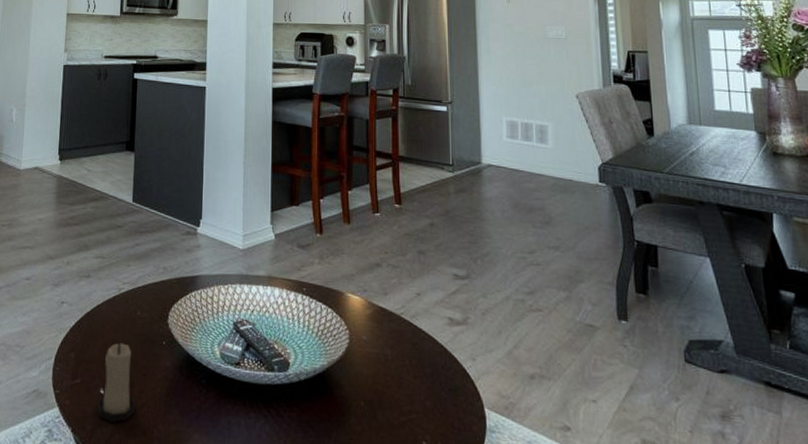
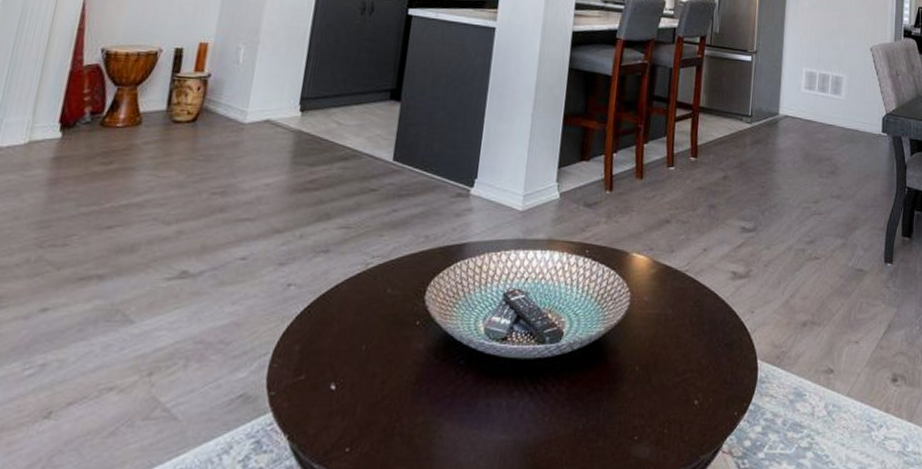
candle: present [98,343,135,423] -> none [325,327,376,422]

